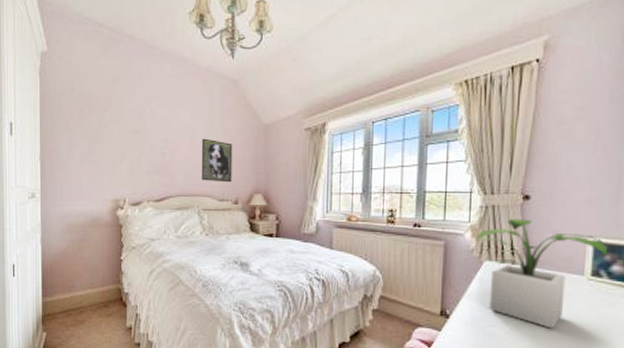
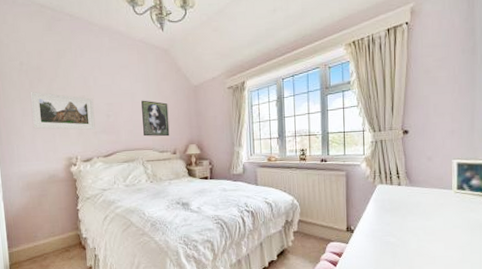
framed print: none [79,122,148,170] -> present [30,92,95,130]
potted plant: present [472,218,608,329] -> none [367,149,468,233]

